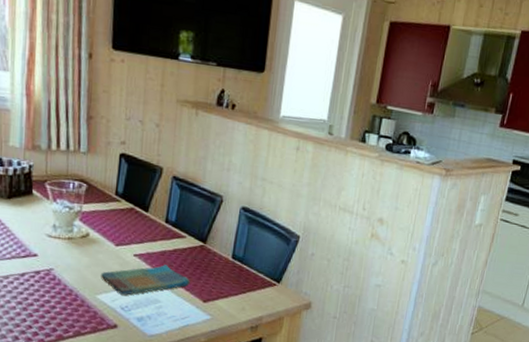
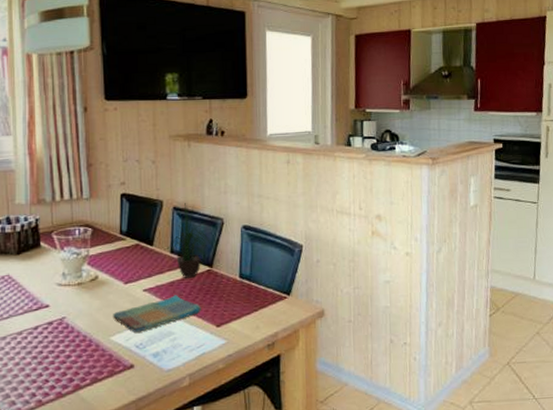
potted plant: none [162,174,207,251] -> present [167,203,210,278]

